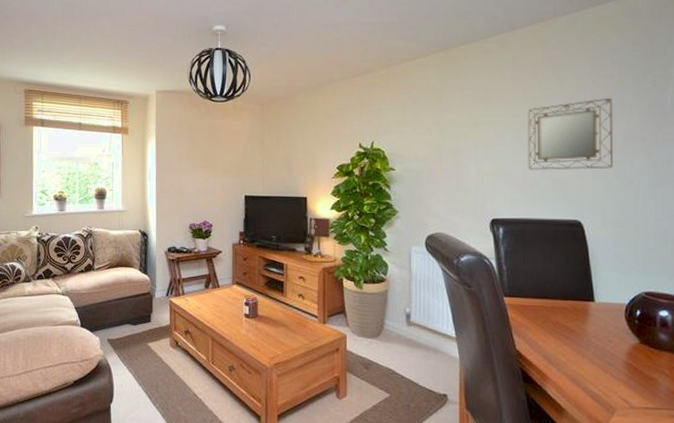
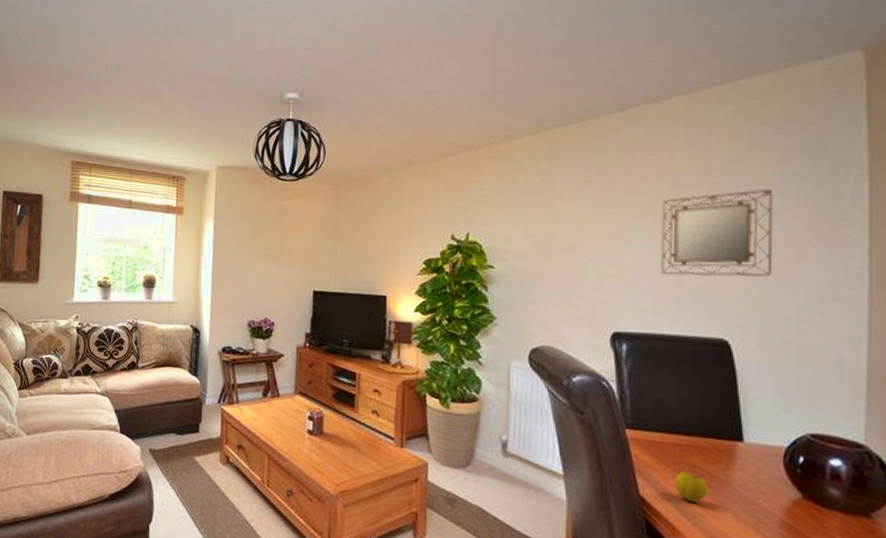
apple: none [544,328,569,352] -> present [675,471,708,503]

